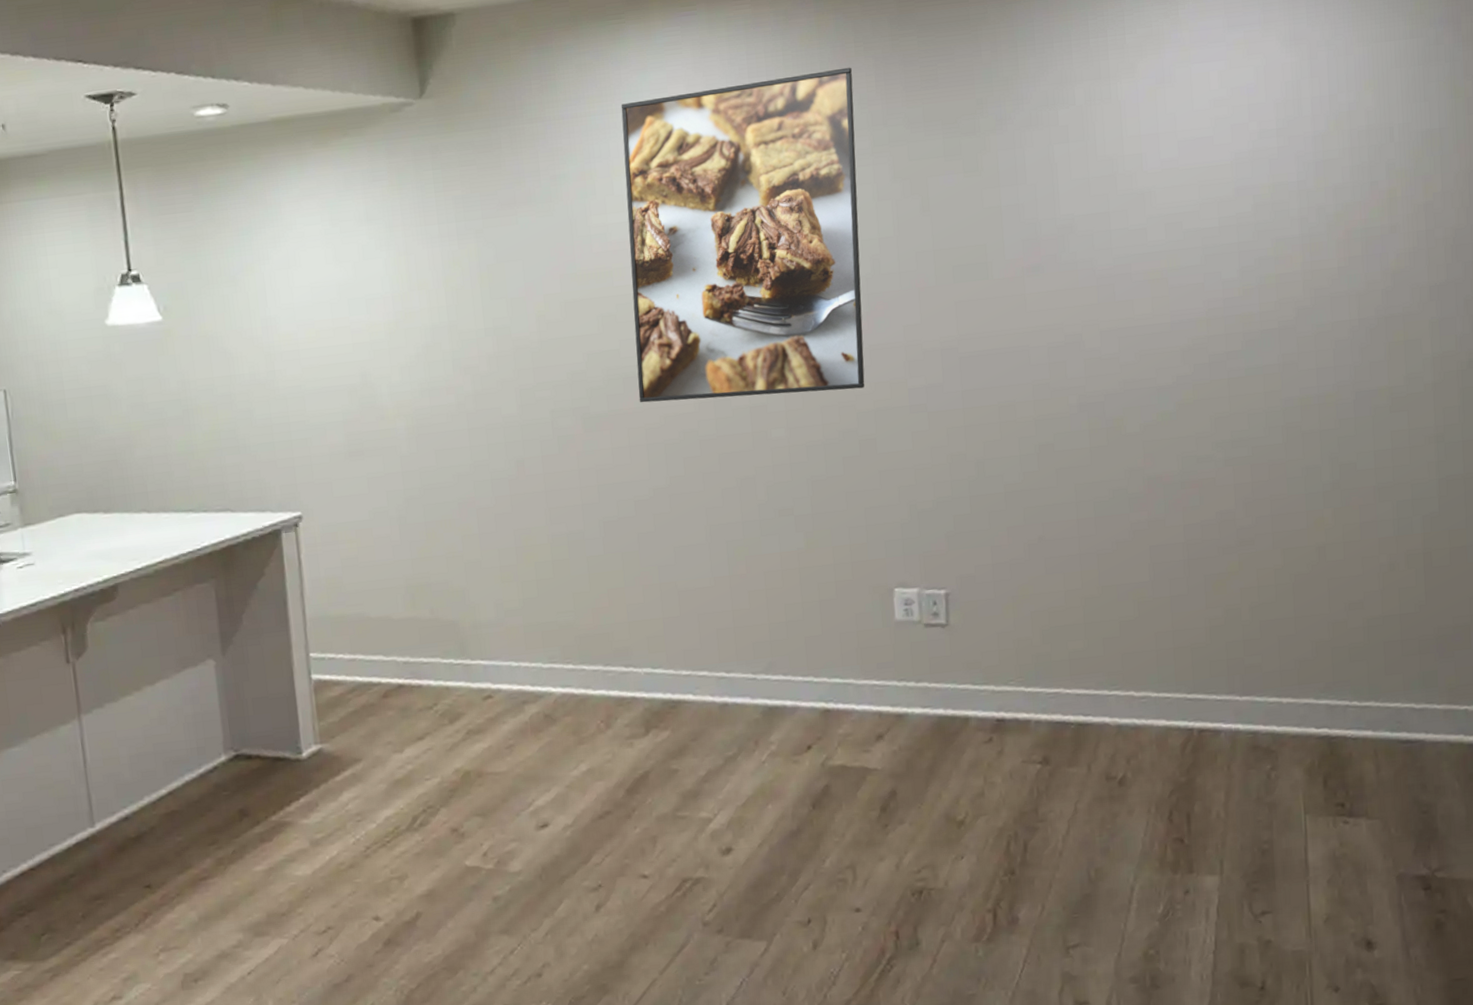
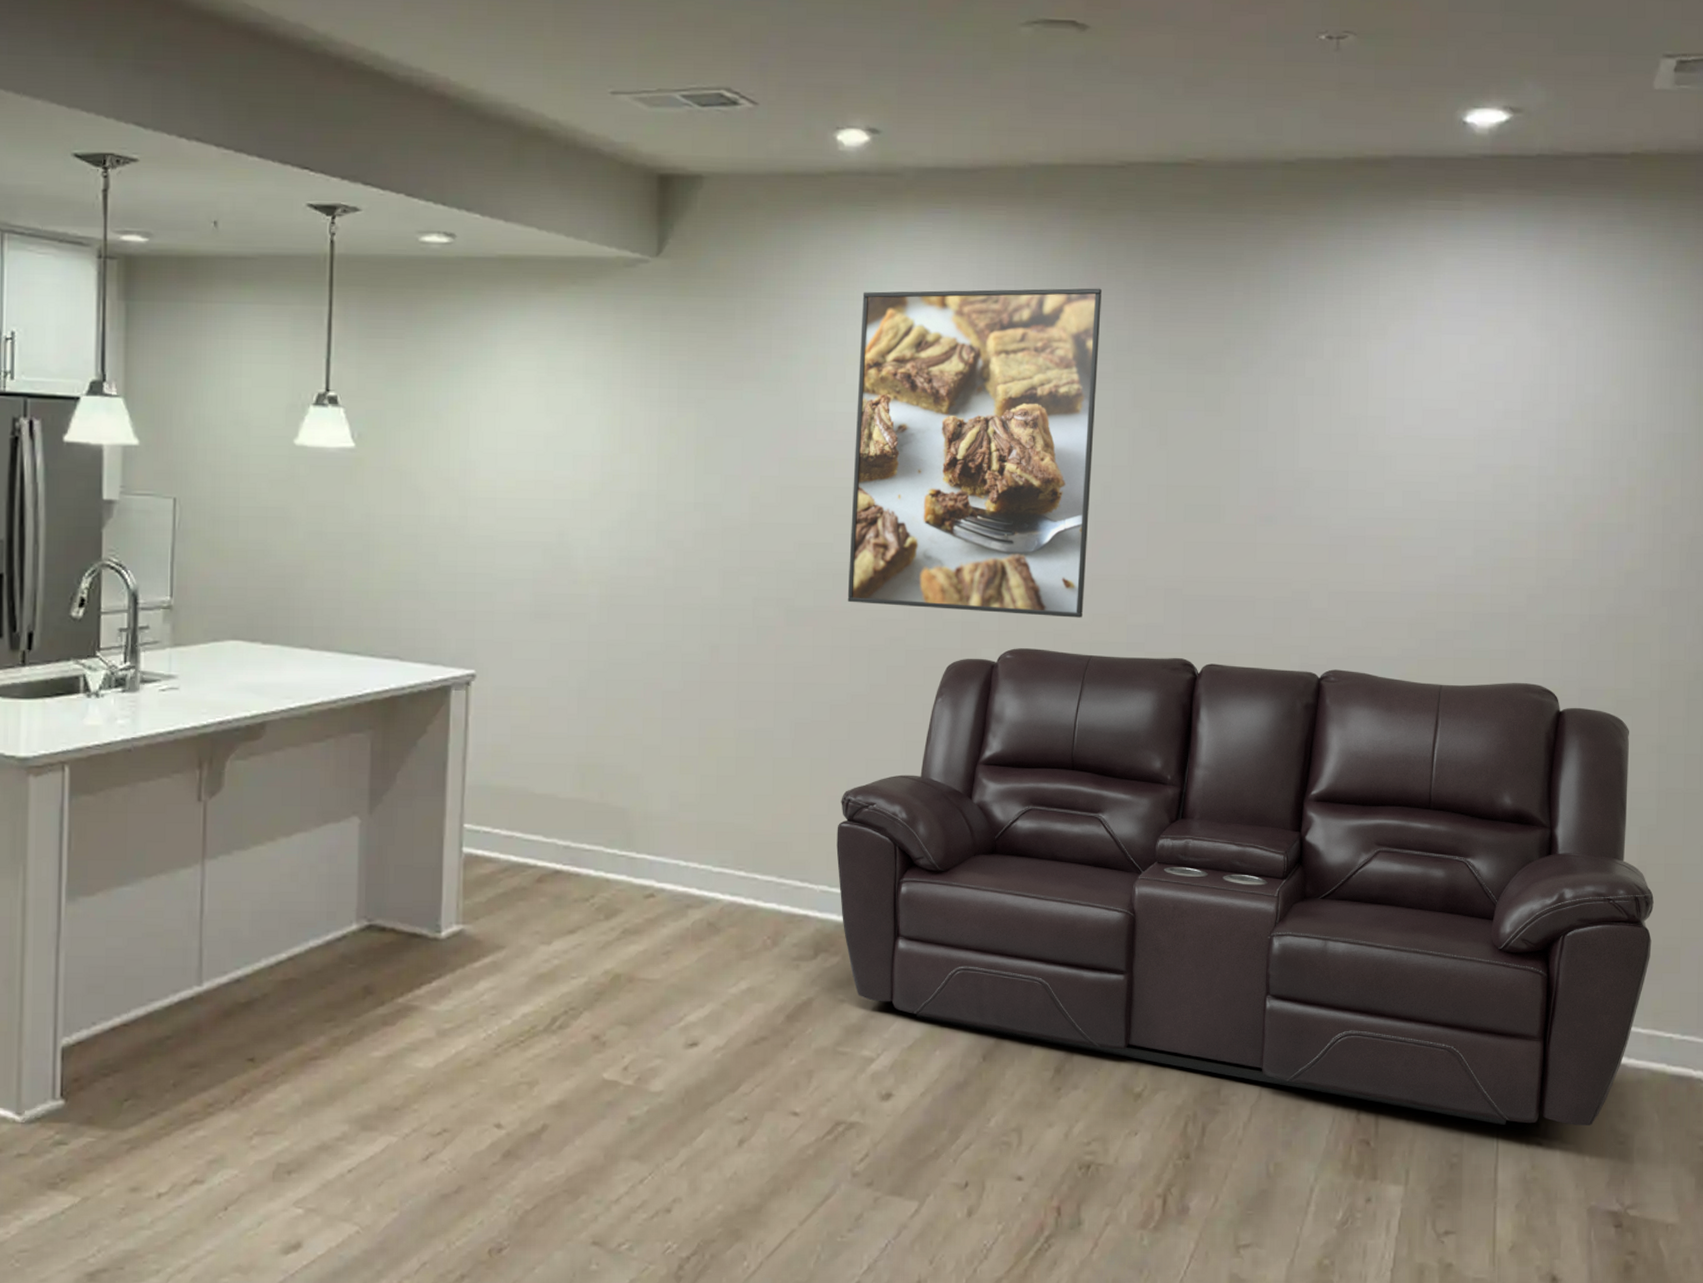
sofa: none [653,392,1442,810] -> present [836,648,1655,1126]

